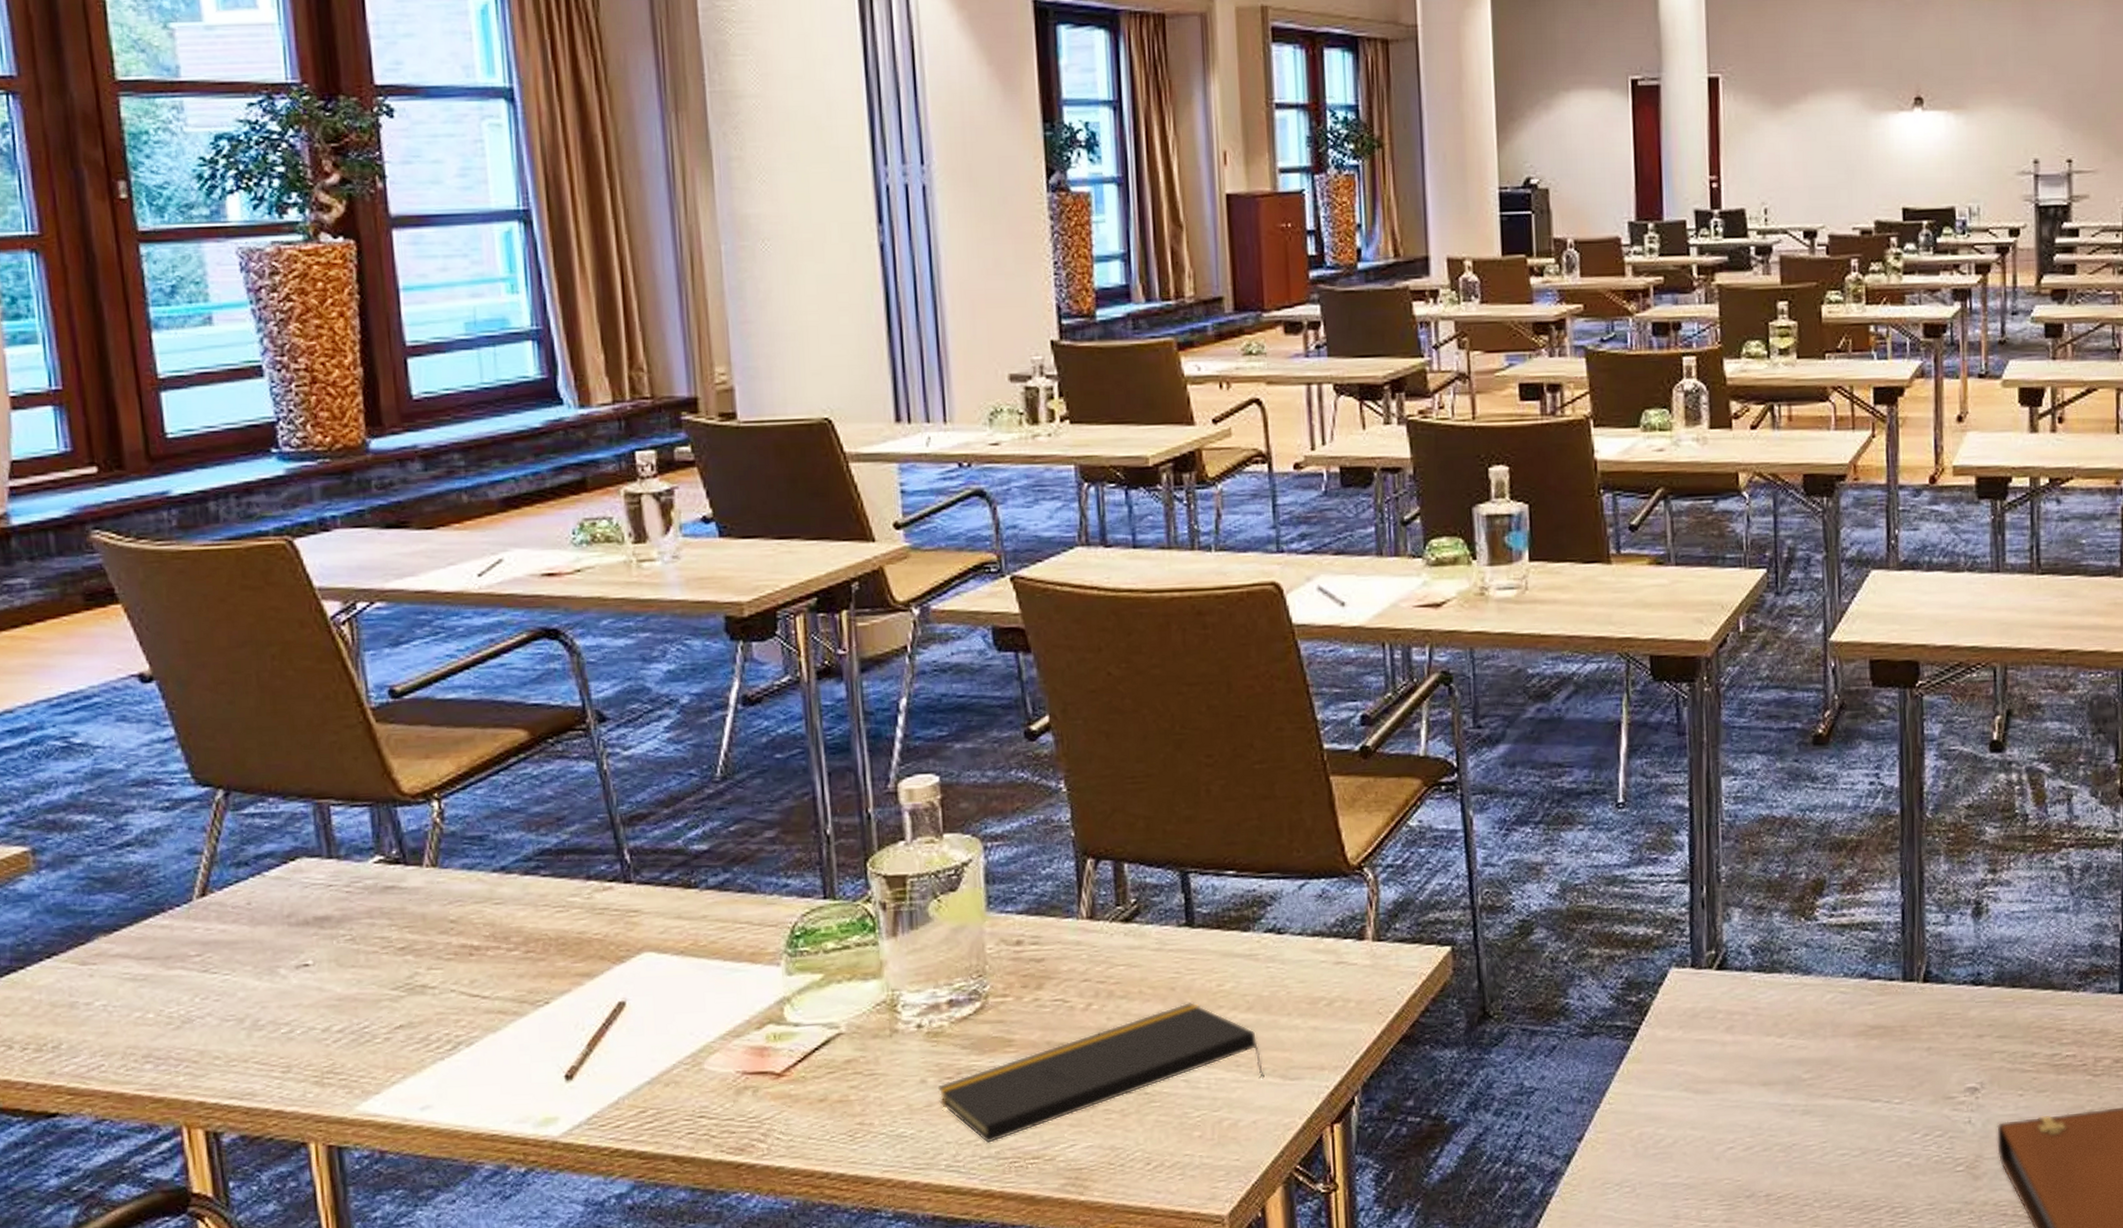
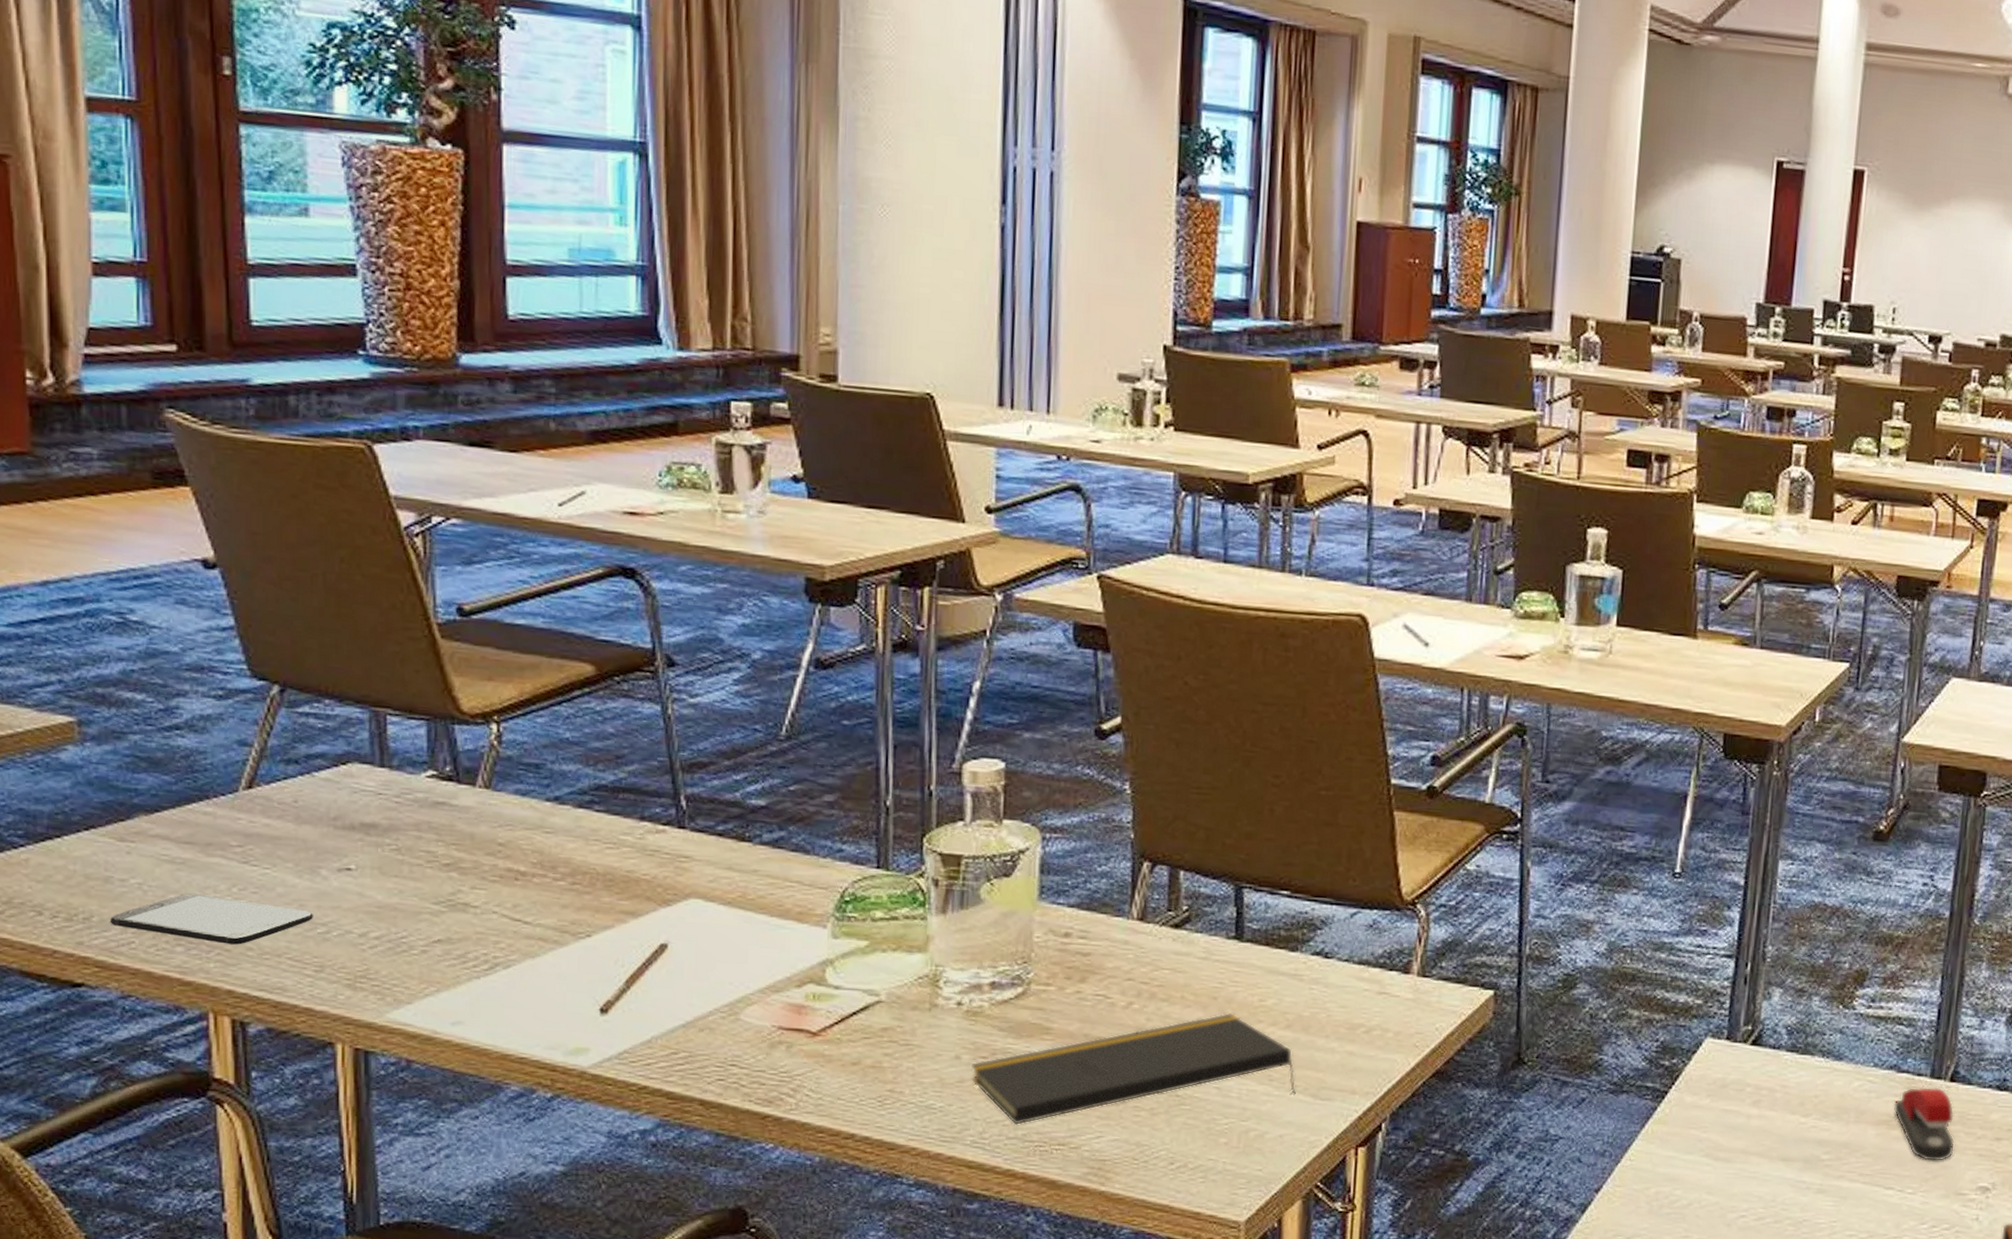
smartphone: none [79,1008,276,1056] -> present [110,893,313,945]
stapler: none [1869,990,1937,1067] -> present [1893,1087,1955,1161]

